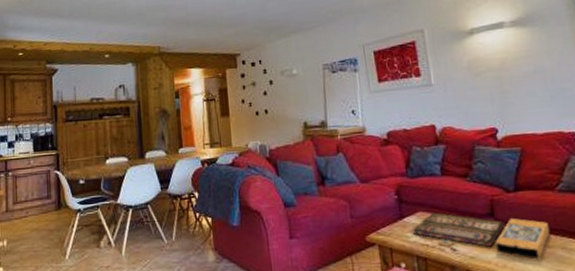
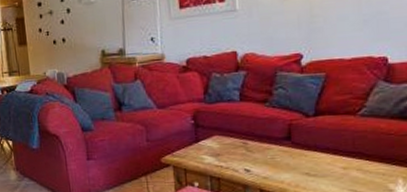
board game: present [413,212,550,260] -> none [208,136,347,180]

